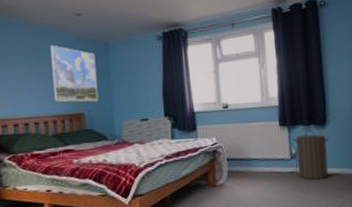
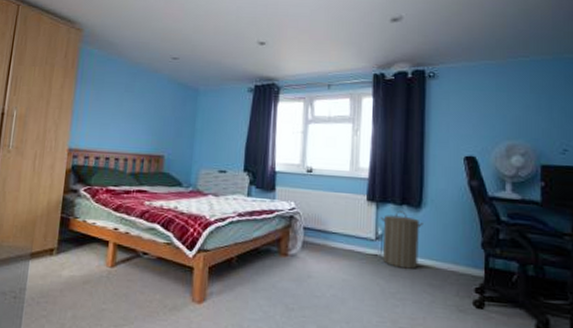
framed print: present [50,45,99,102] -> none [138,84,184,146]

